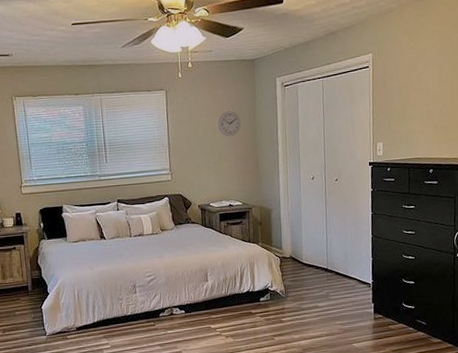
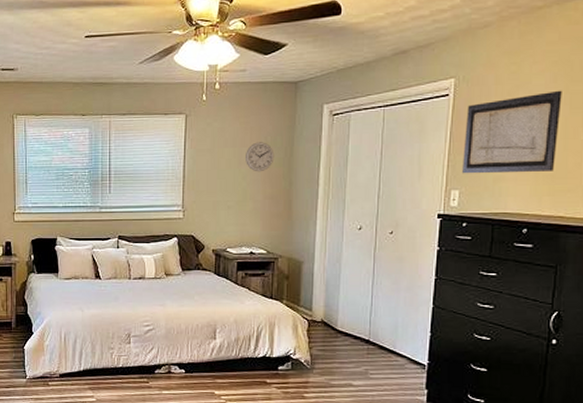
wall art: none [383,60,448,129] -> present [462,90,562,174]

